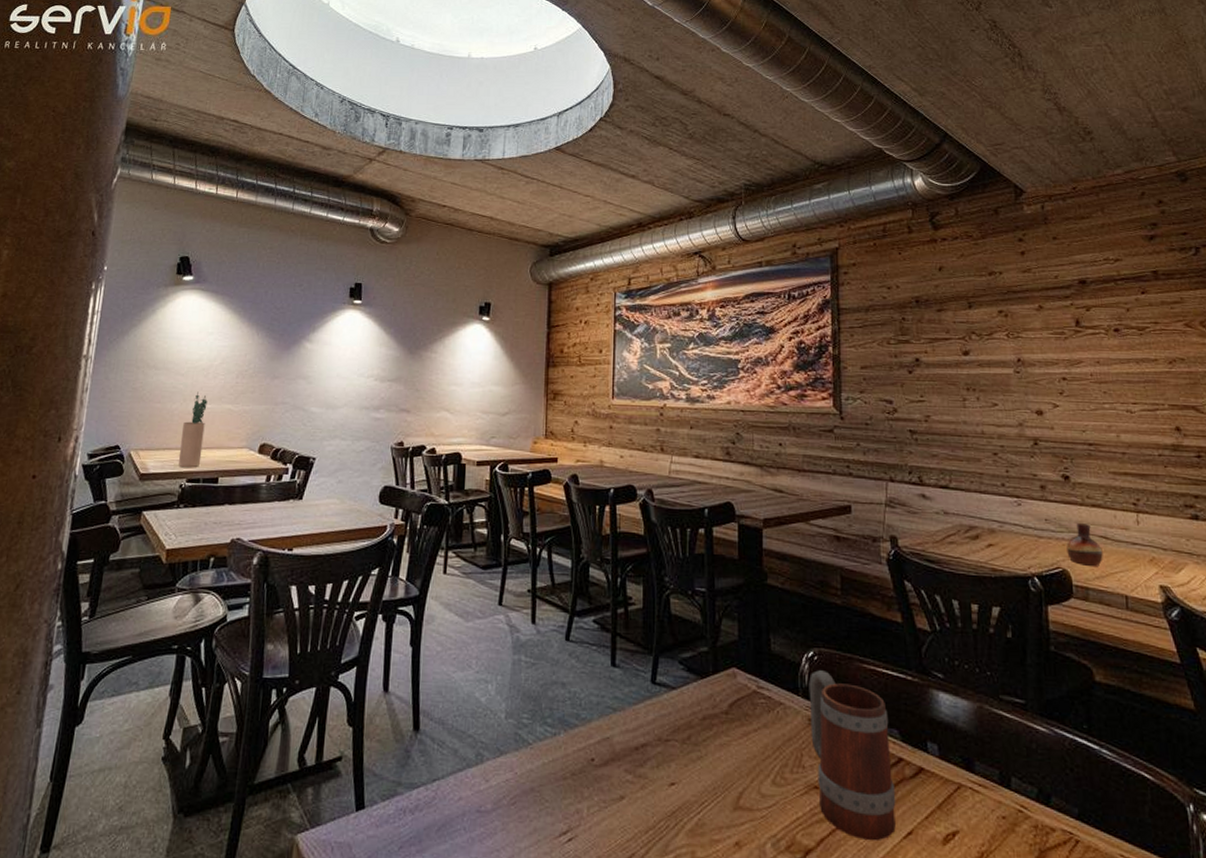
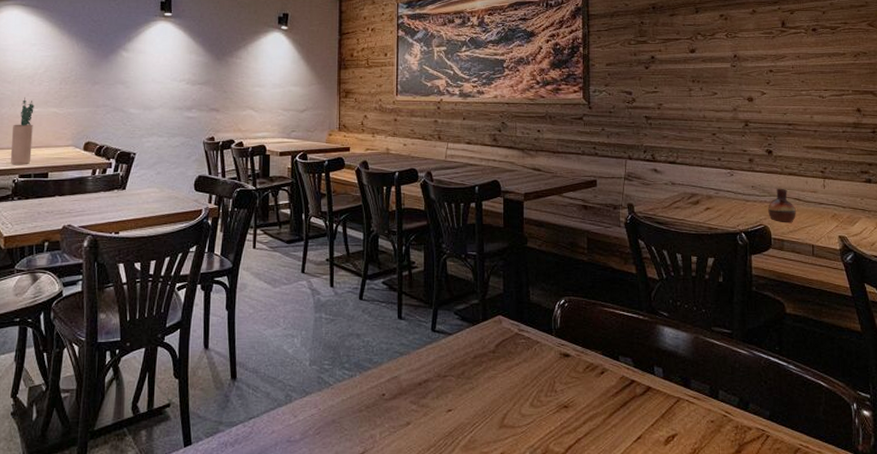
beer mug: present [808,670,896,841] -> none [560,314,629,446]

